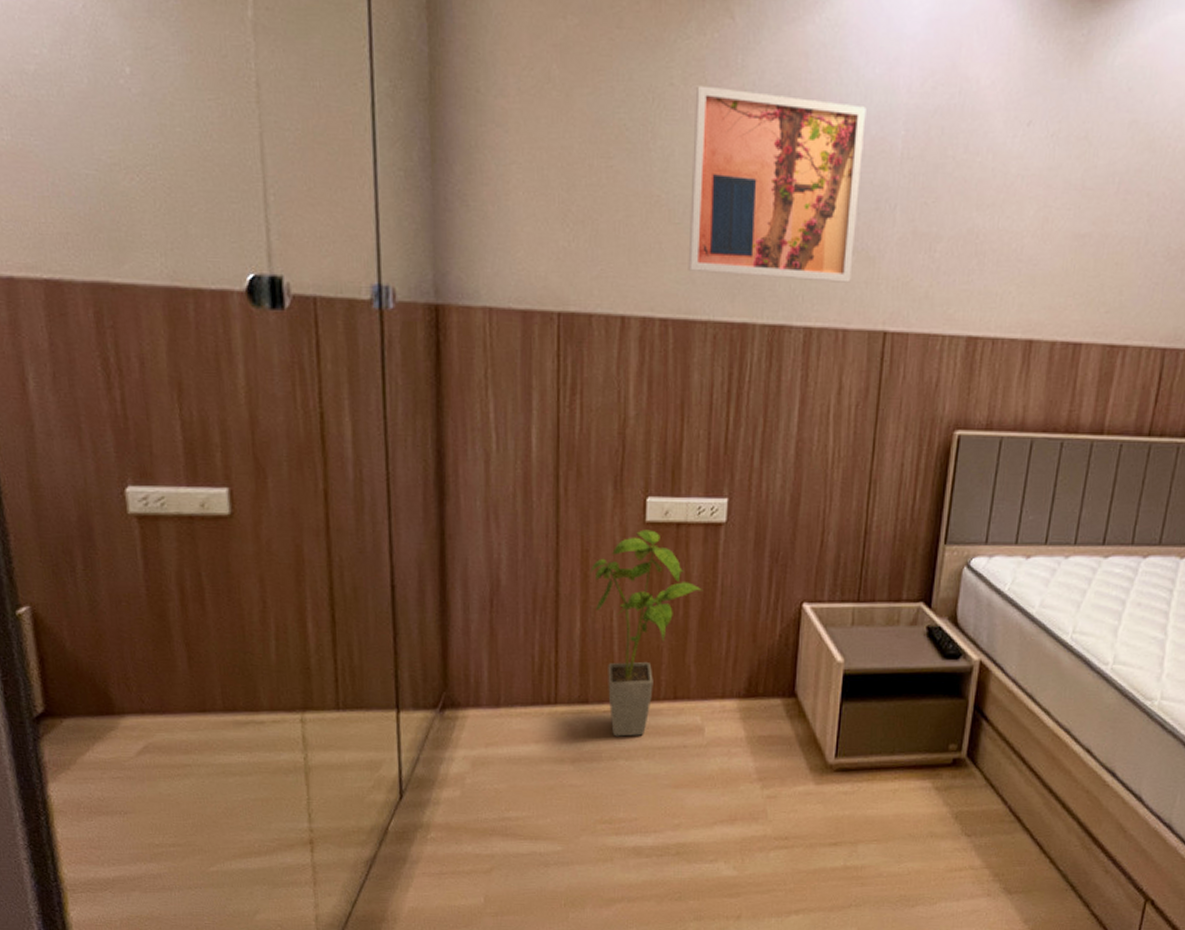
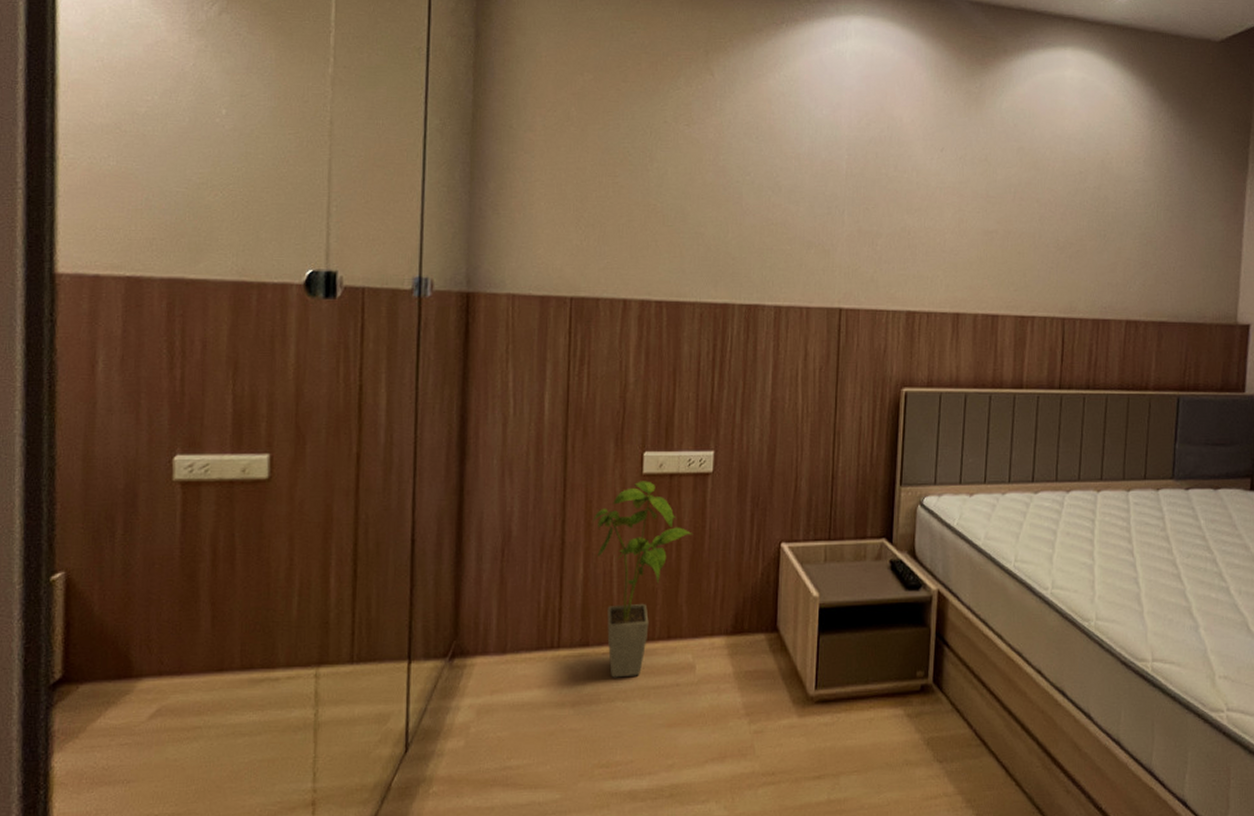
wall art: present [688,85,866,283] -> none [679,123,817,270]

